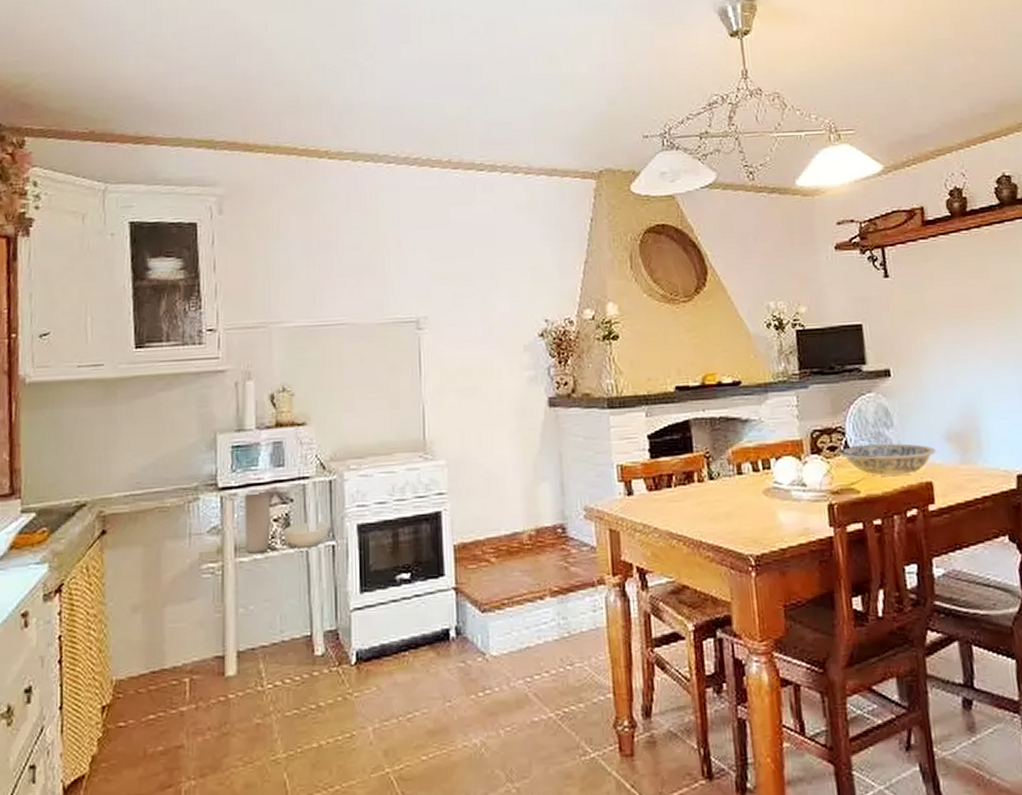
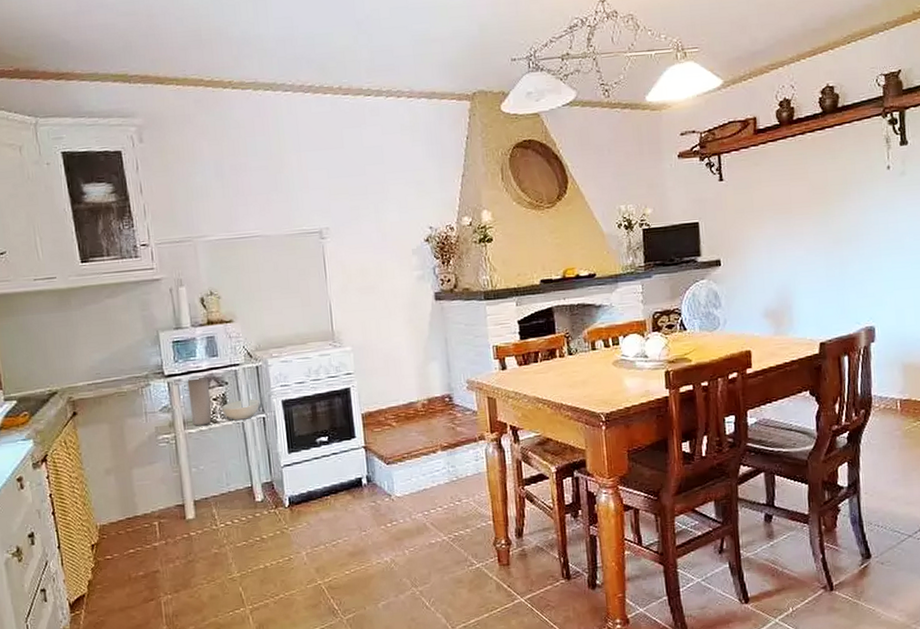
ceramic bowl: present [839,443,937,477] -> none [675,320,756,348]

